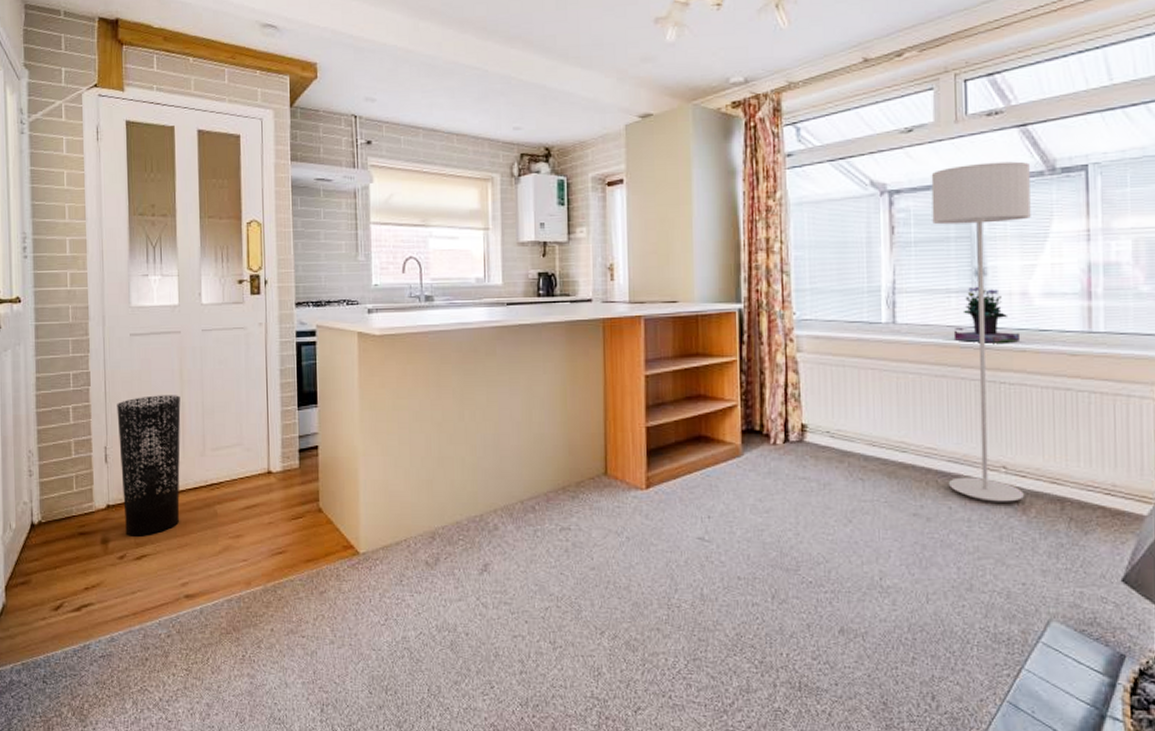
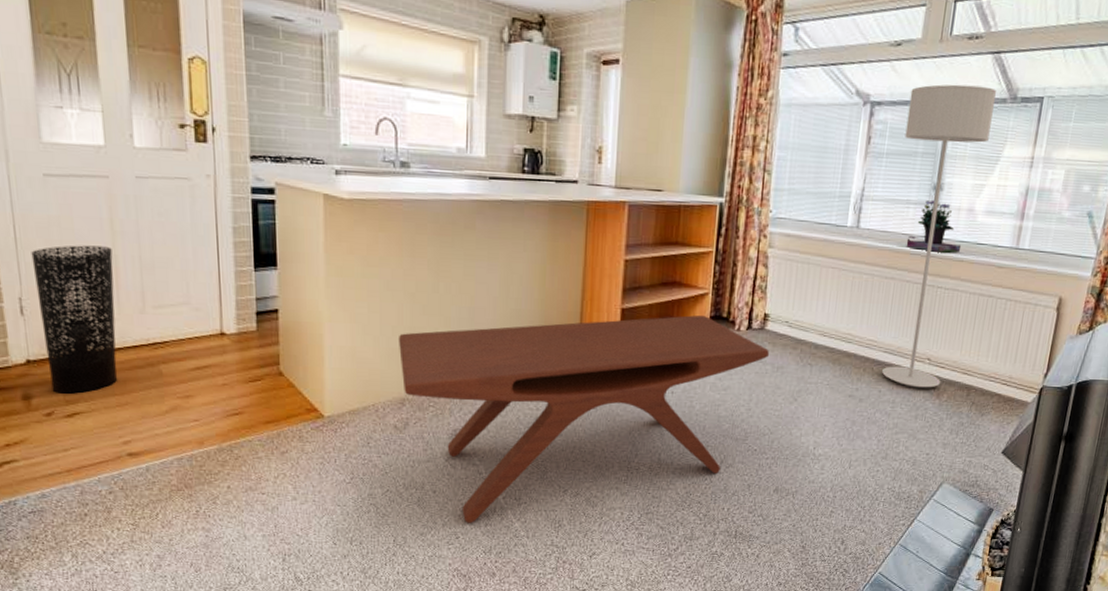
coffee table: none [427,429,812,671] -> present [398,315,769,523]

